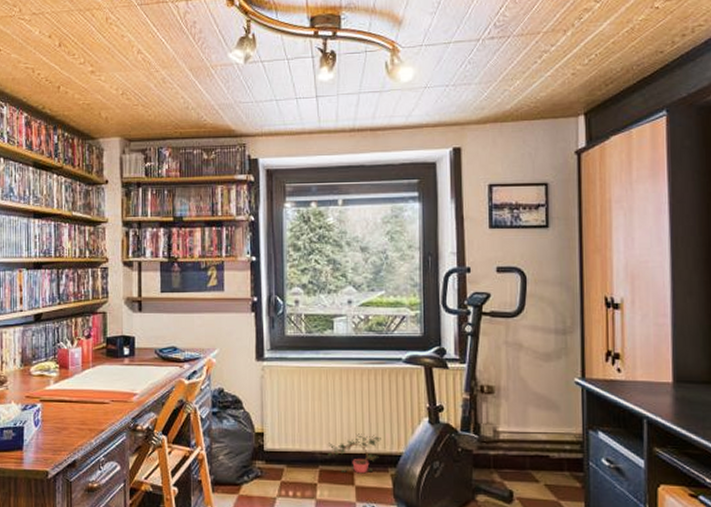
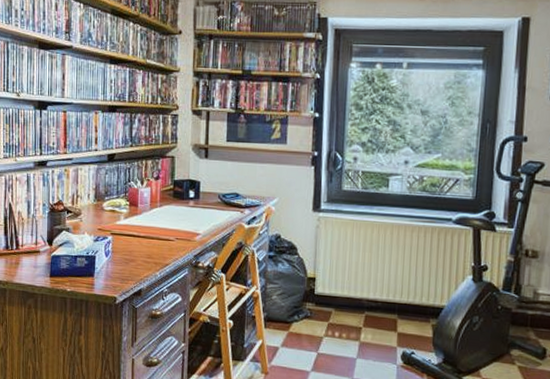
potted plant: present [328,433,381,474] -> none [374,285,426,322]

